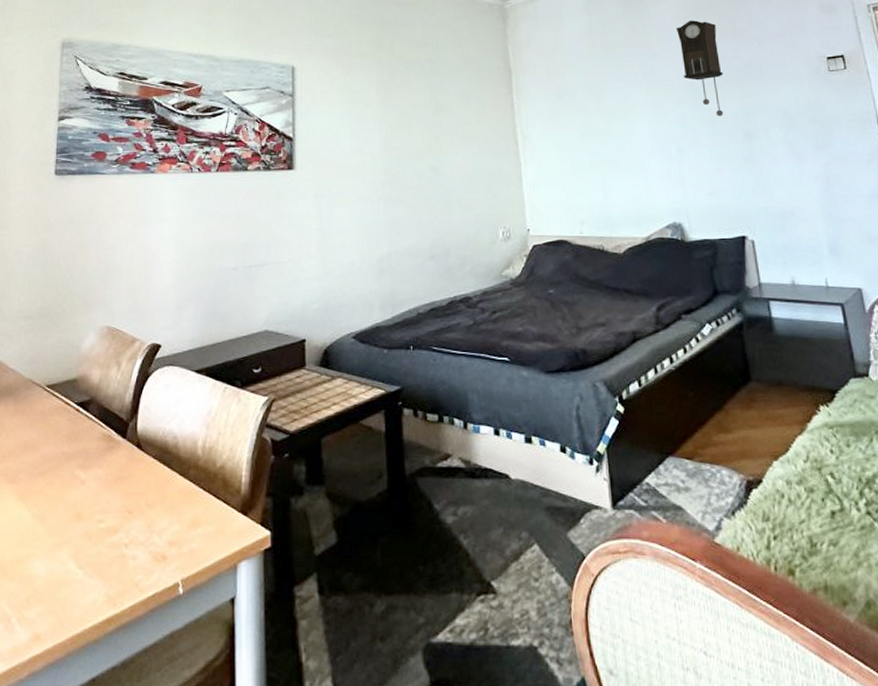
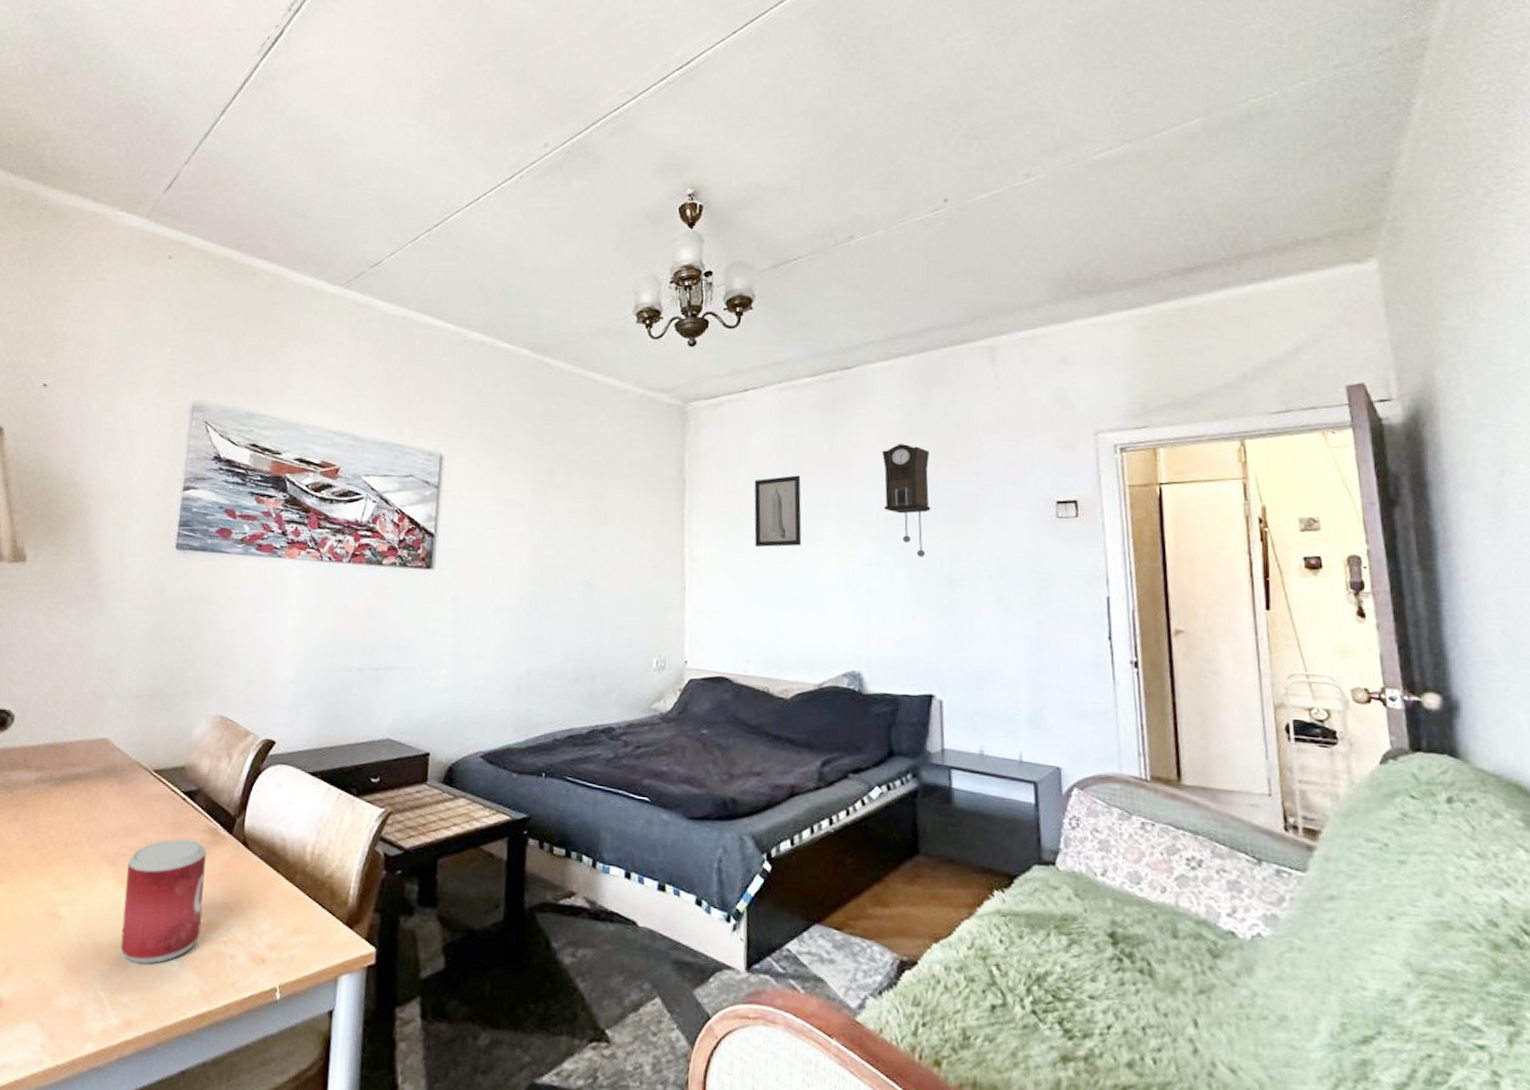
beverage can: none [24,449,103,577] -> present [120,838,207,964]
wall art: none [570,55,617,122] -> present [754,475,802,548]

